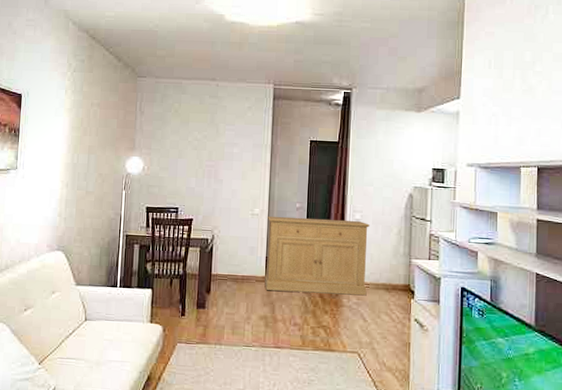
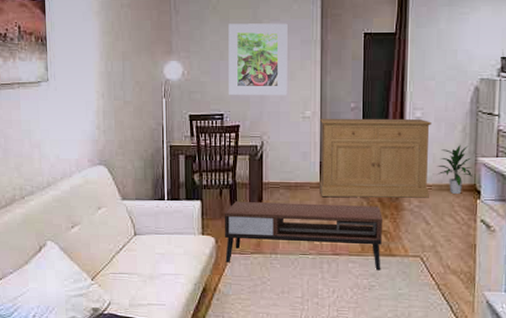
coffee table: none [171,291,323,365] -> present [224,201,382,271]
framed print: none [184,126,242,194] -> present [228,23,288,96]
indoor plant: none [374,246,409,293] -> present [437,144,474,194]

